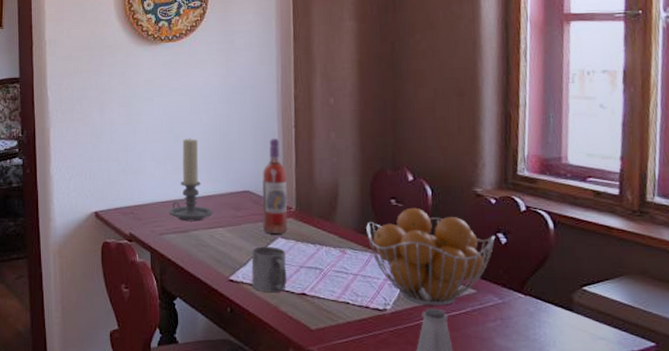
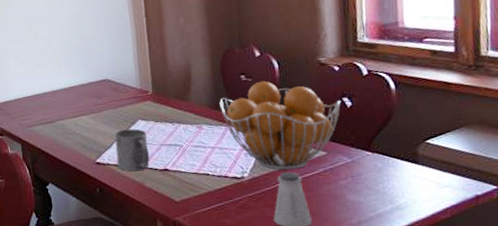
candle holder: present [169,138,214,222] -> none [35,35,76,113]
wine bottle: present [262,138,288,235] -> none [118,28,147,117]

